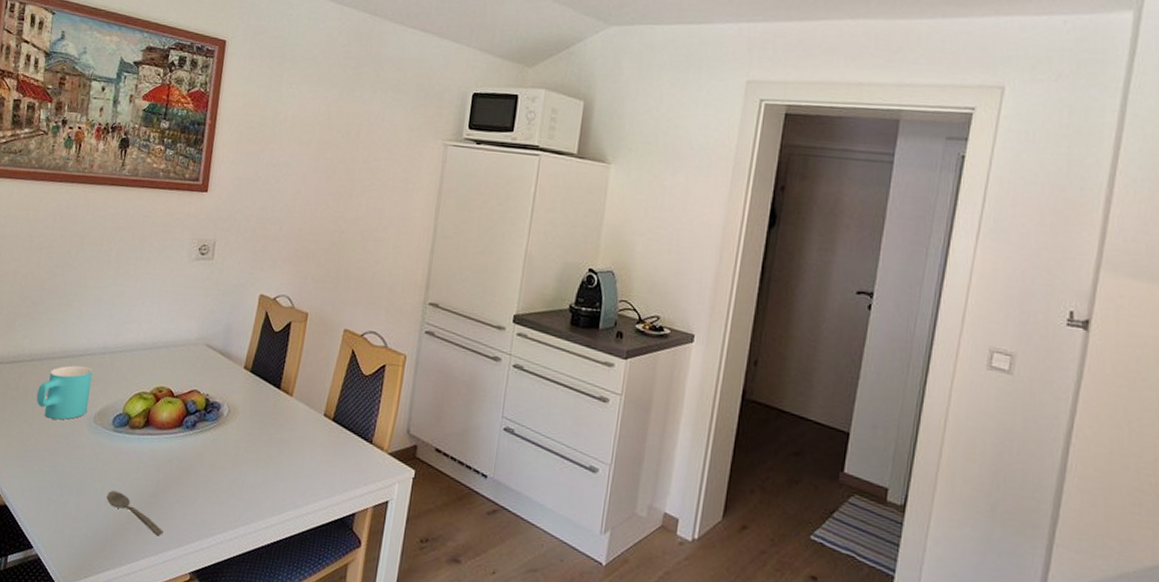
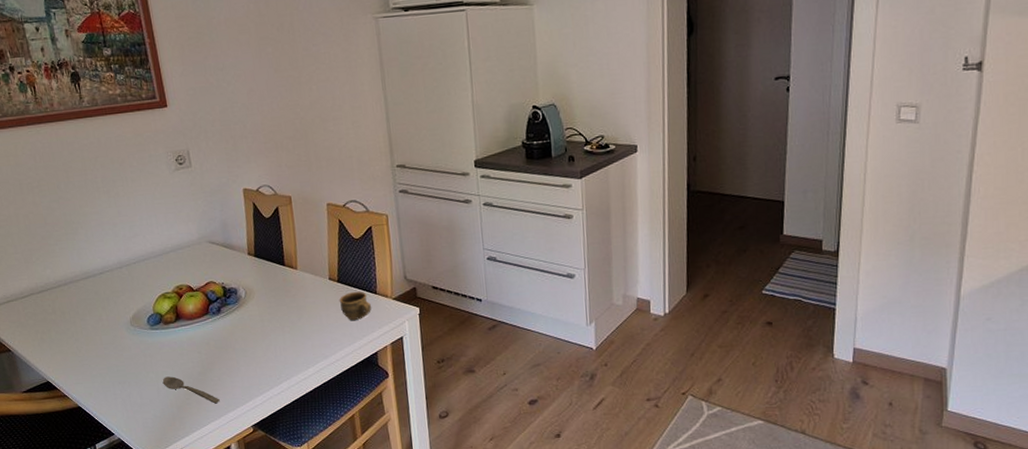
cup: present [36,365,93,420] -> none [73,281,123,331]
cup: none [328,435,363,470] -> present [339,291,372,321]

